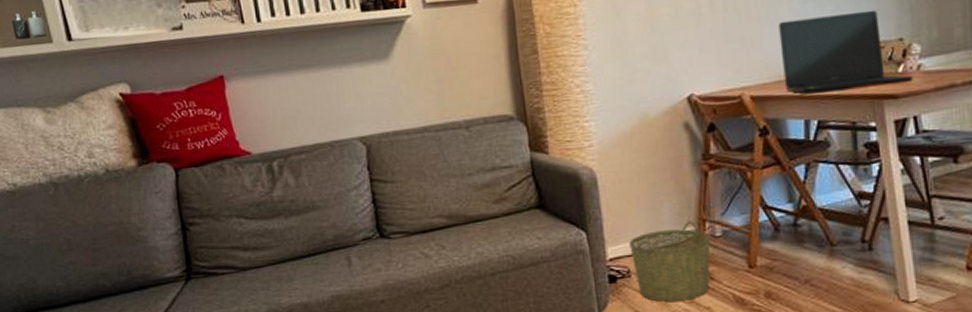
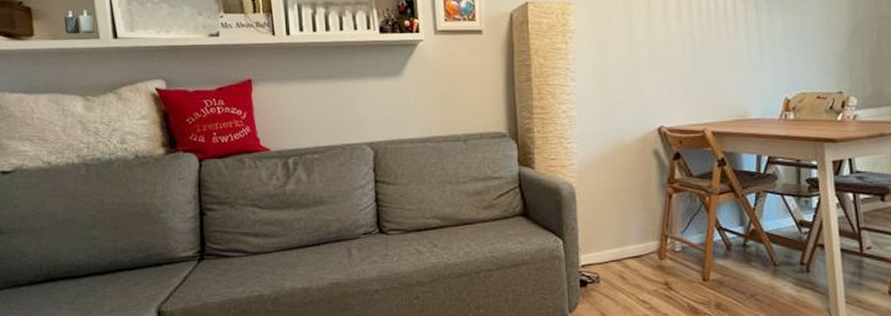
basket: present [629,221,711,302] -> none [600,236,671,306]
laptop: present [778,10,913,94] -> none [739,66,850,133]

